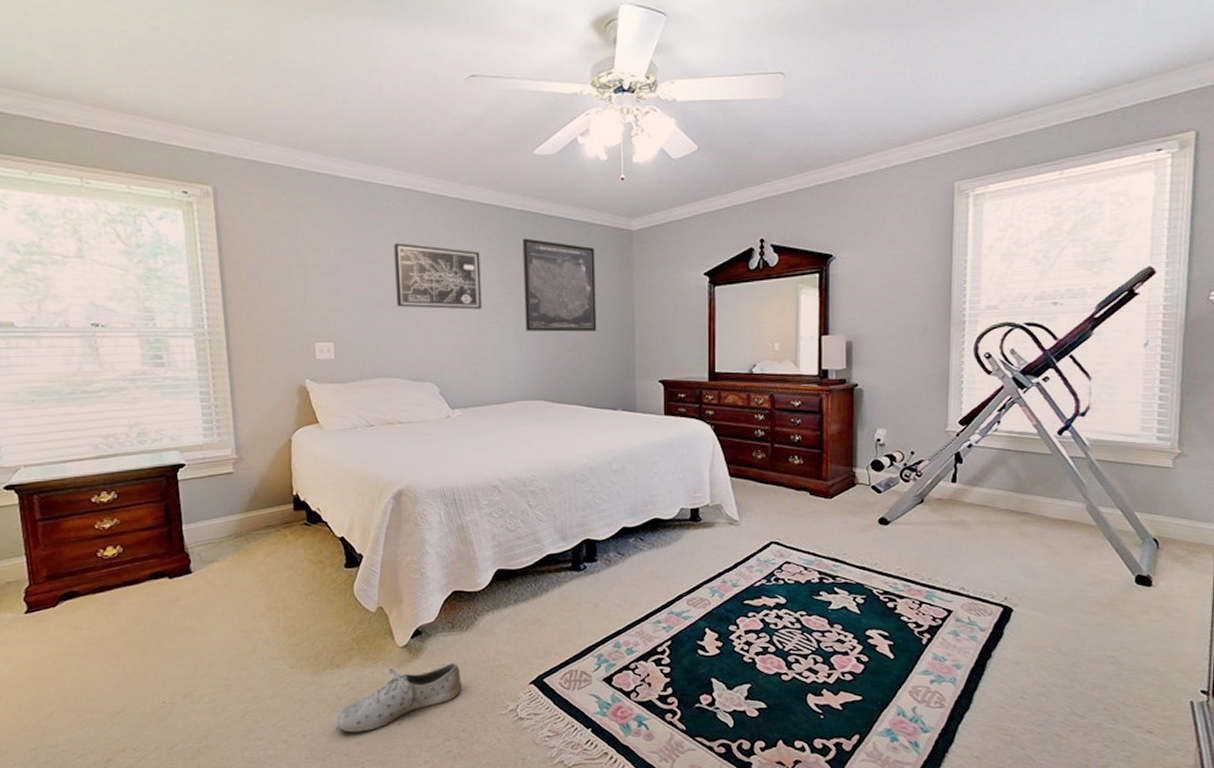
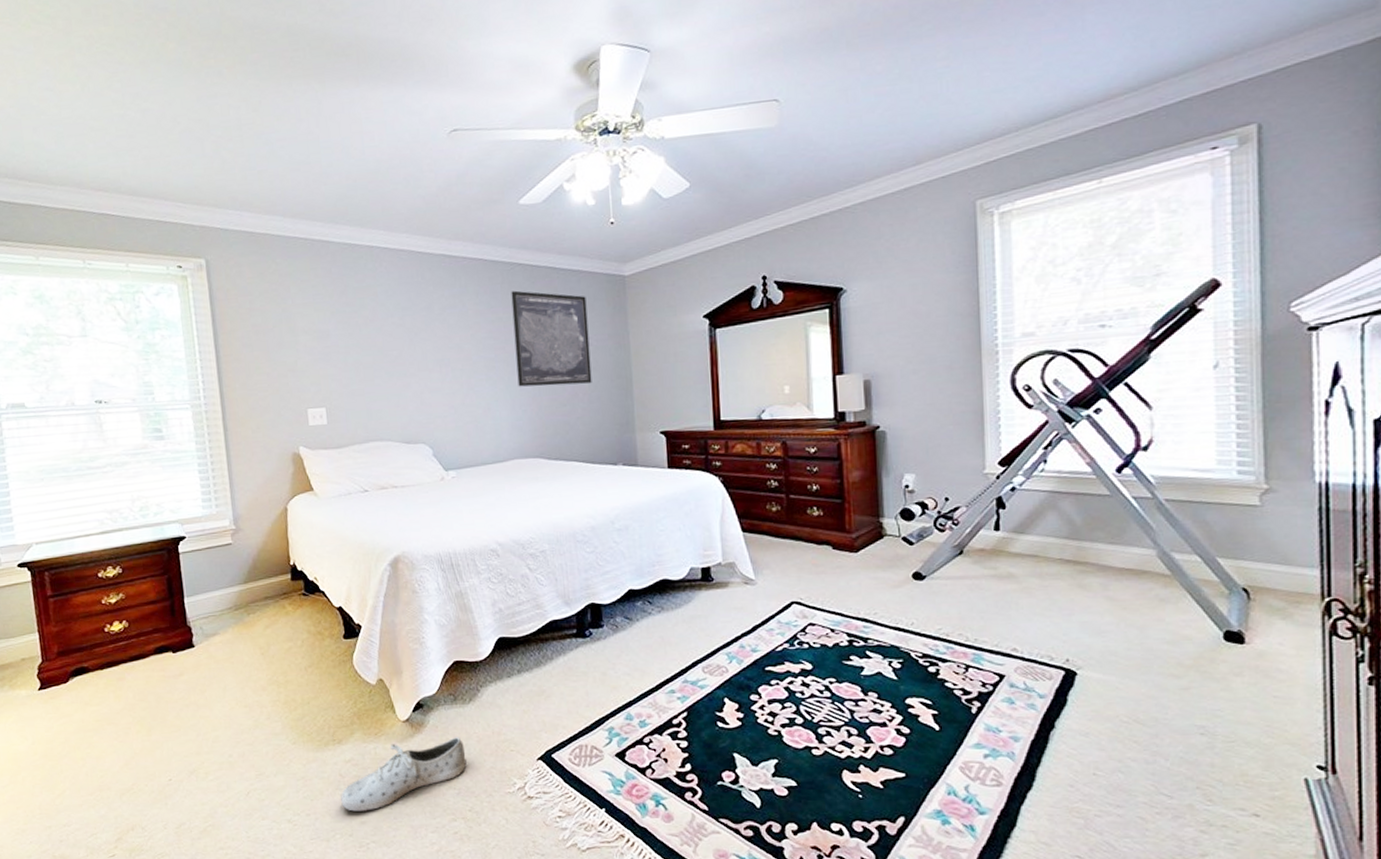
wall art: present [394,243,482,310] -> none [382,303,473,369]

